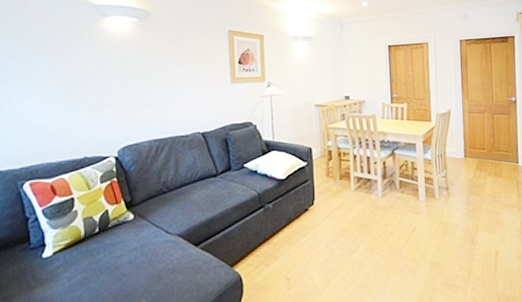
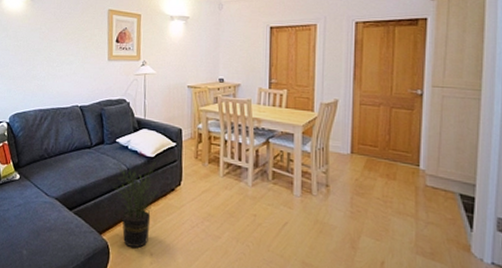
potted plant: none [242,184,291,275] -> present [112,162,157,248]

